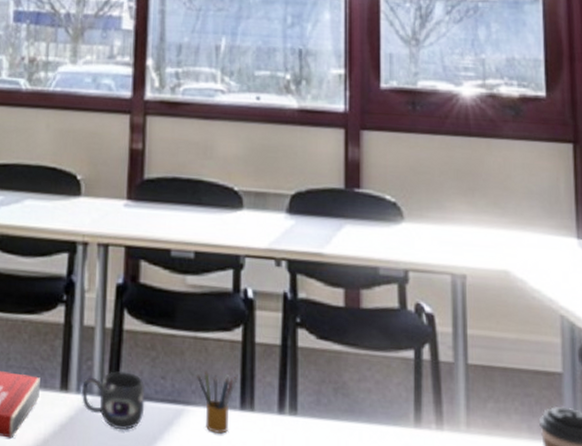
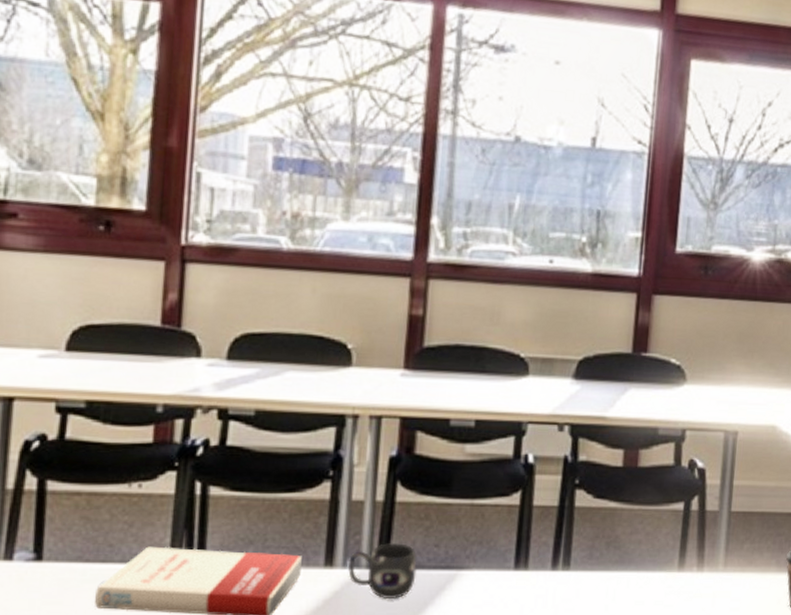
pencil box: present [197,370,238,434] -> none [472,535,514,594]

